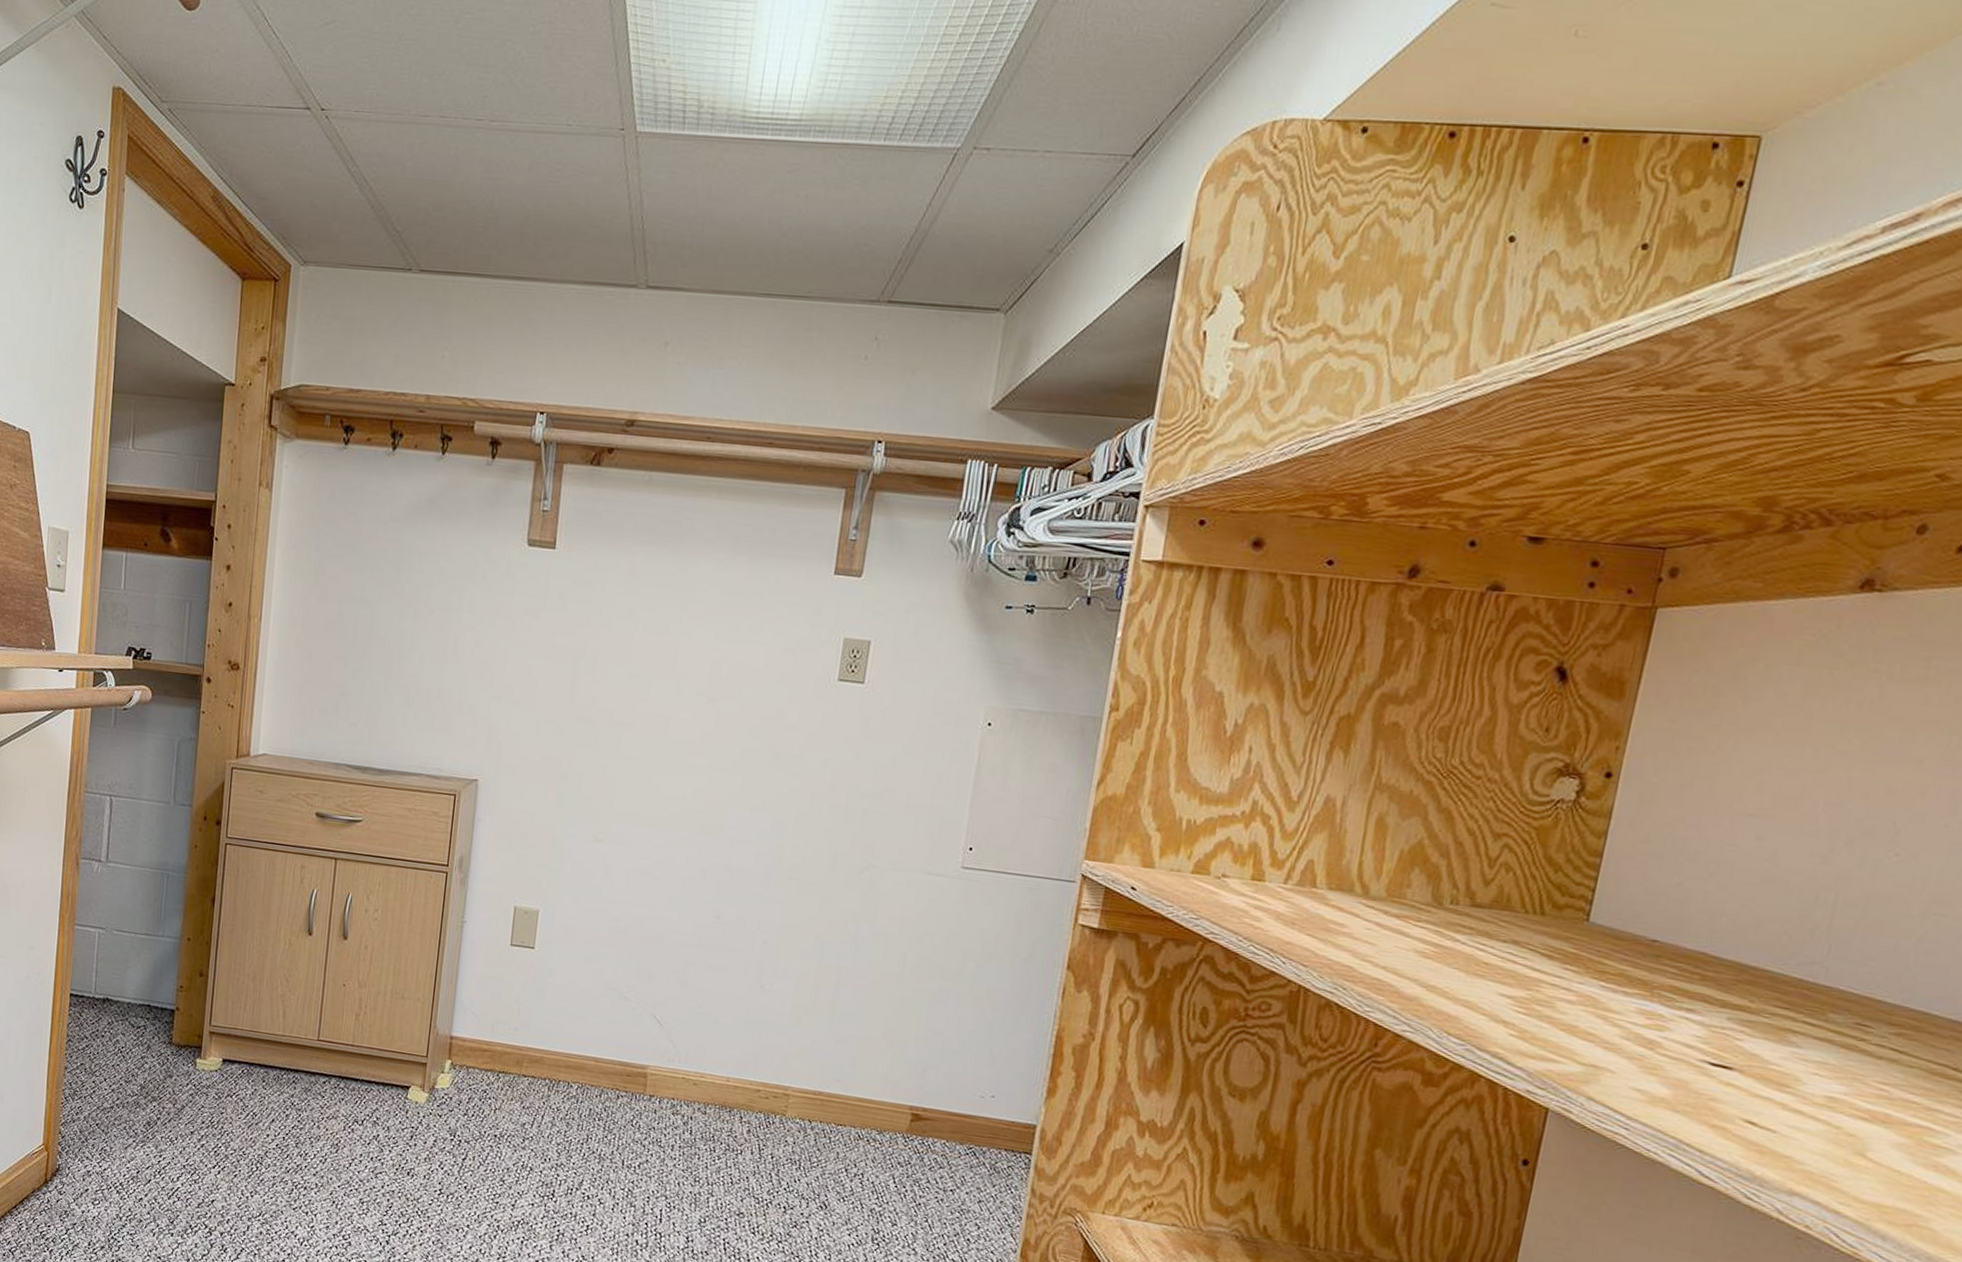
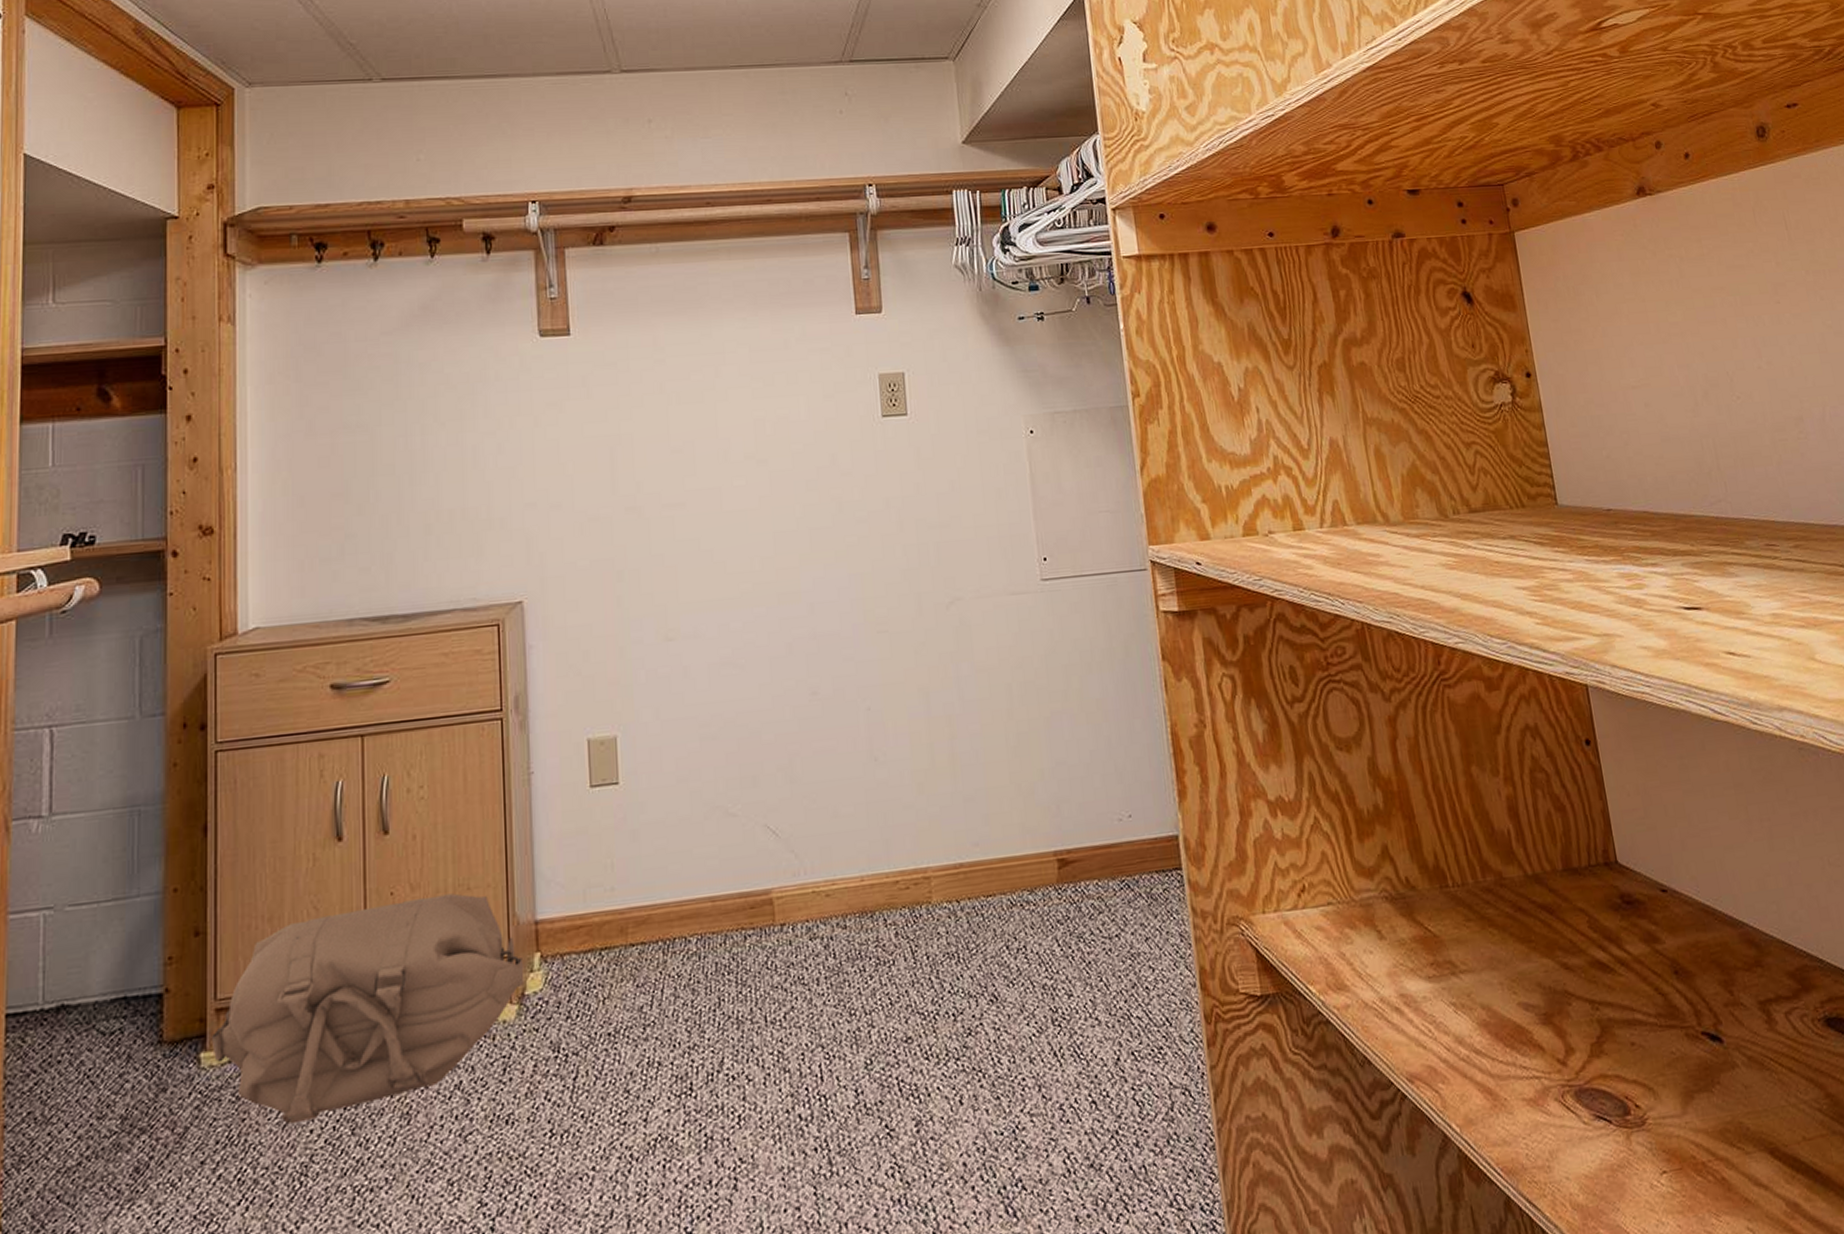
duffel bag: none [204,986,437,1132] -> present [210,893,524,1125]

